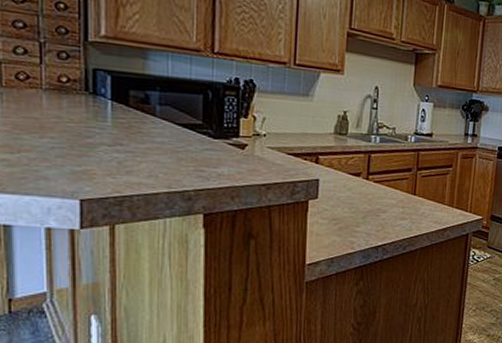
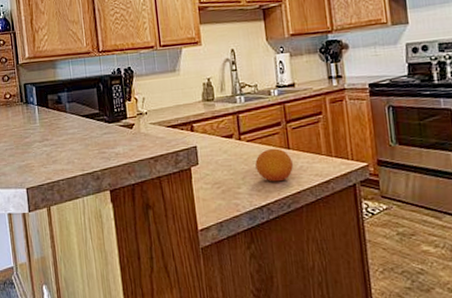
fruit: none [379,192,416,225] -> present [255,148,293,182]

